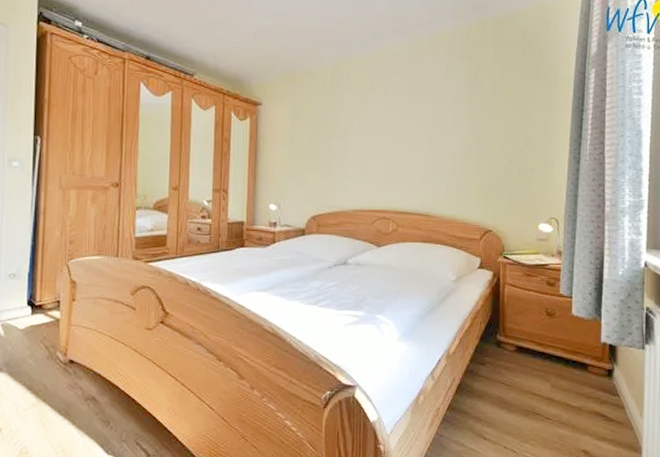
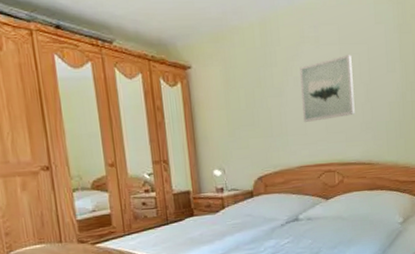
wall art: none [364,105,419,167] -> present [300,55,355,122]

